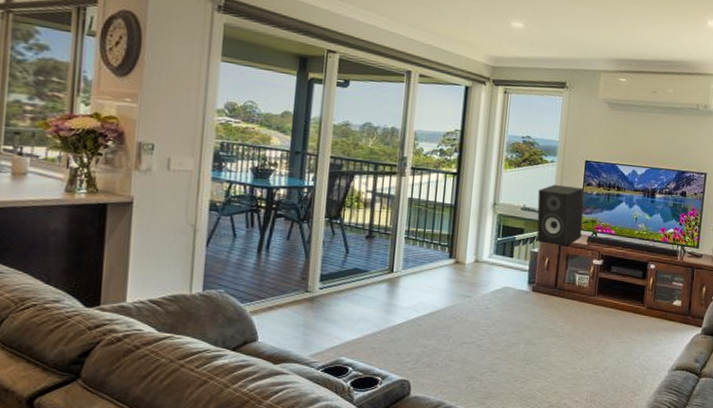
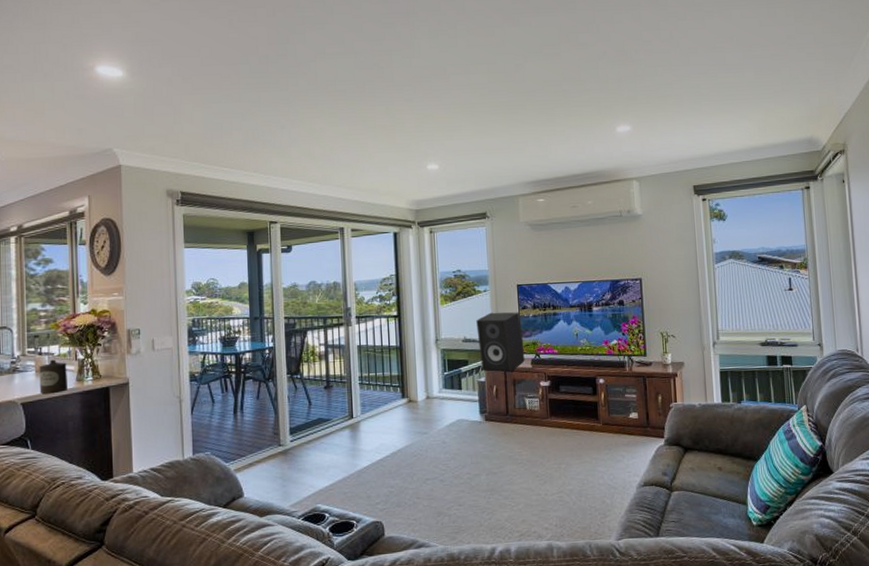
canister: none [15,162,55,202] -> present [39,359,67,393]

